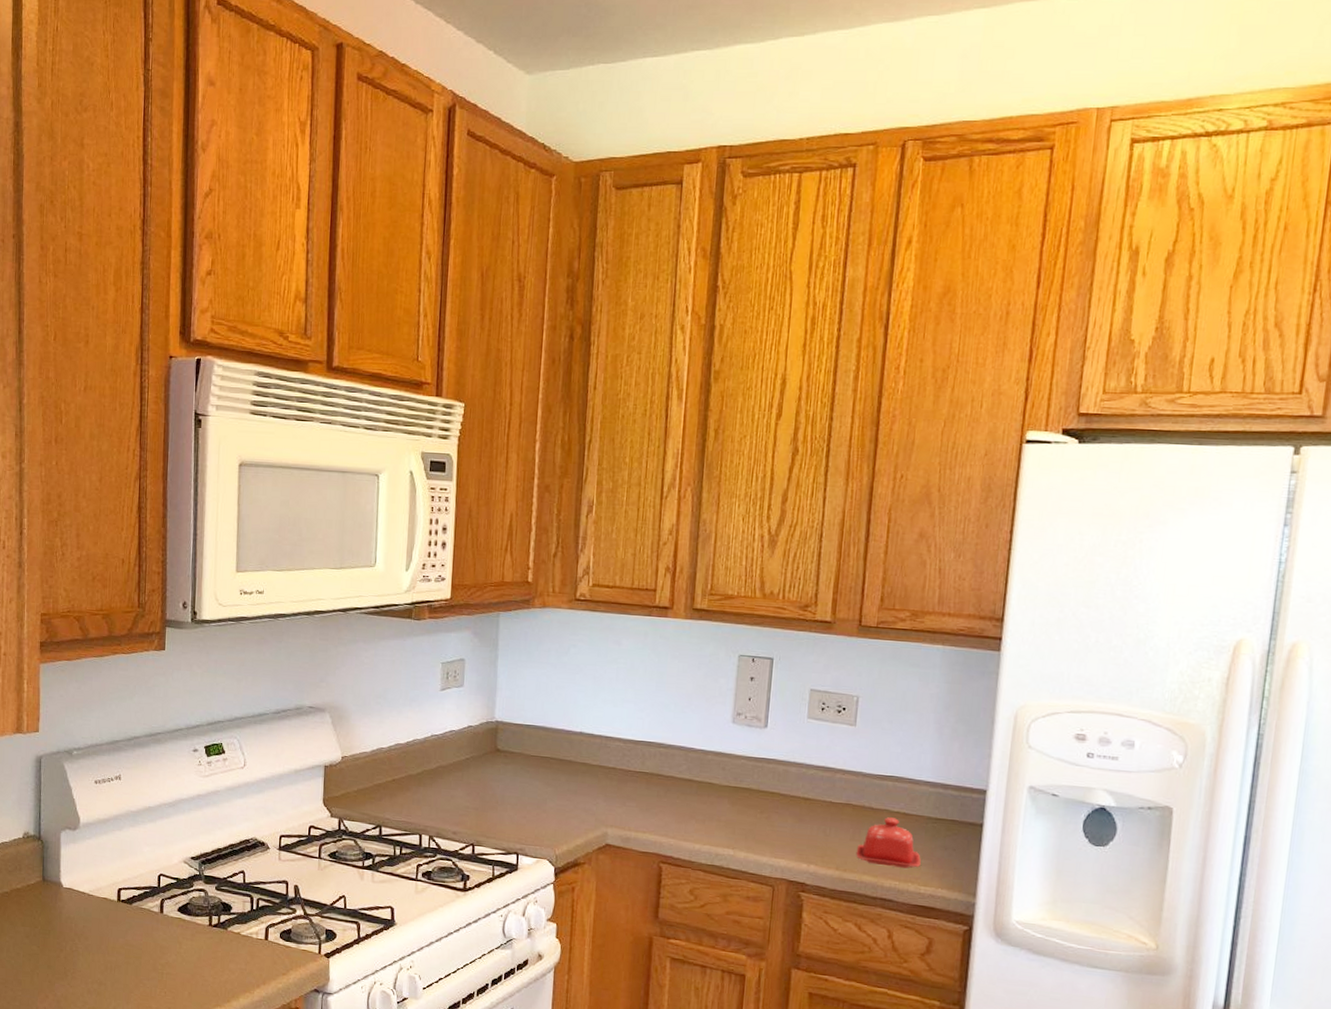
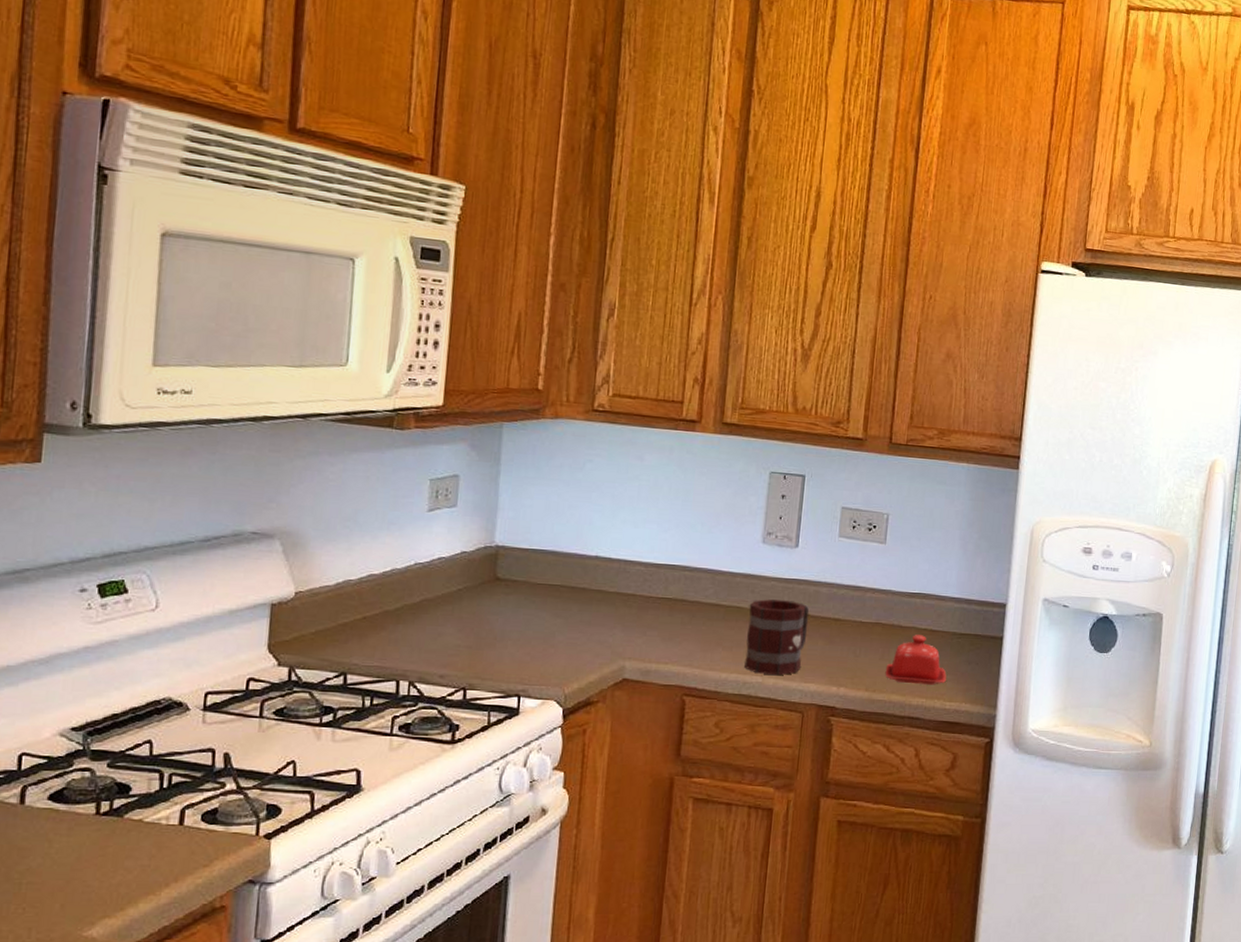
mug: none [717,776,779,849] -> present [744,599,810,675]

